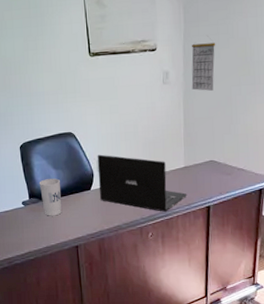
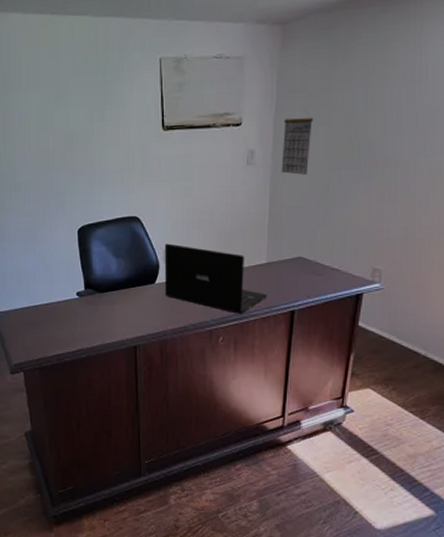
cup: present [39,178,62,216] -> none [96,268,122,311]

